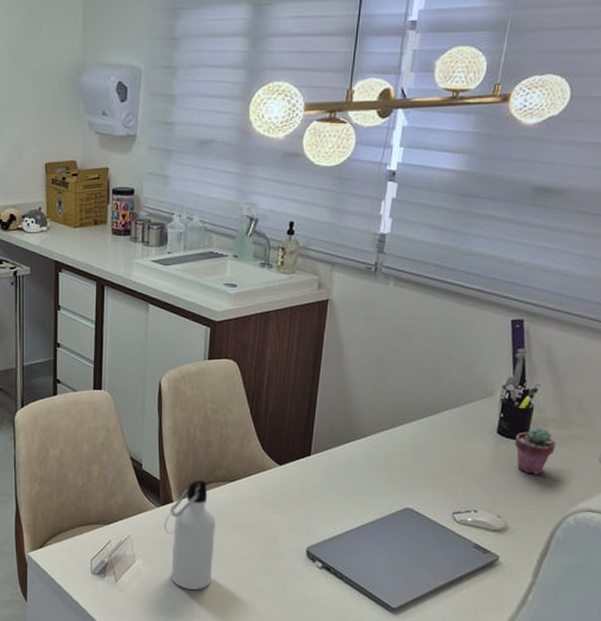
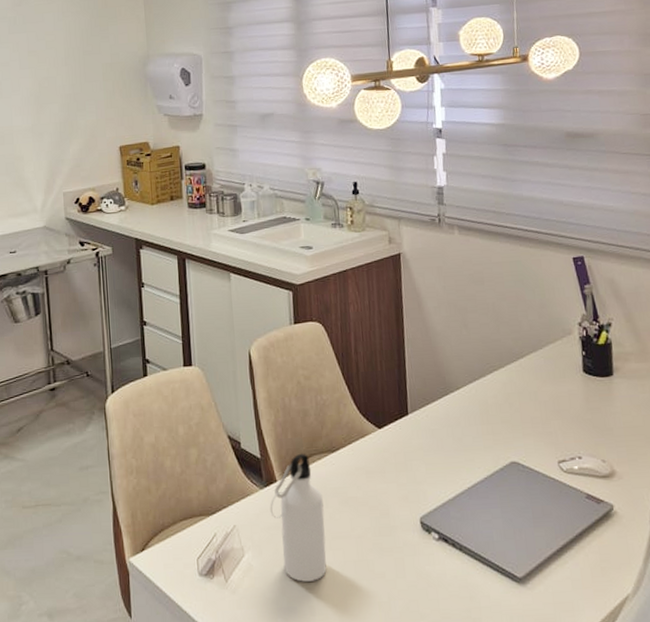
potted succulent: present [514,427,556,475] -> none [601,362,642,412]

